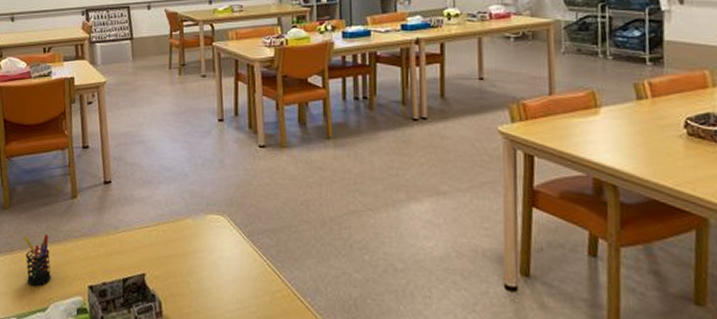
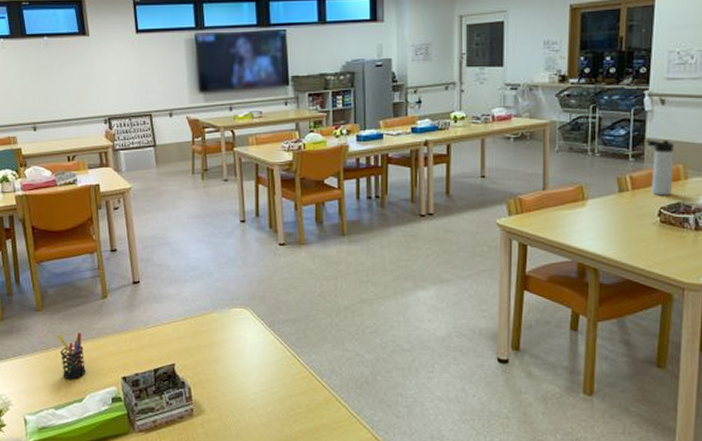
thermos bottle: none [664,42,700,105] -> present [646,140,674,196]

